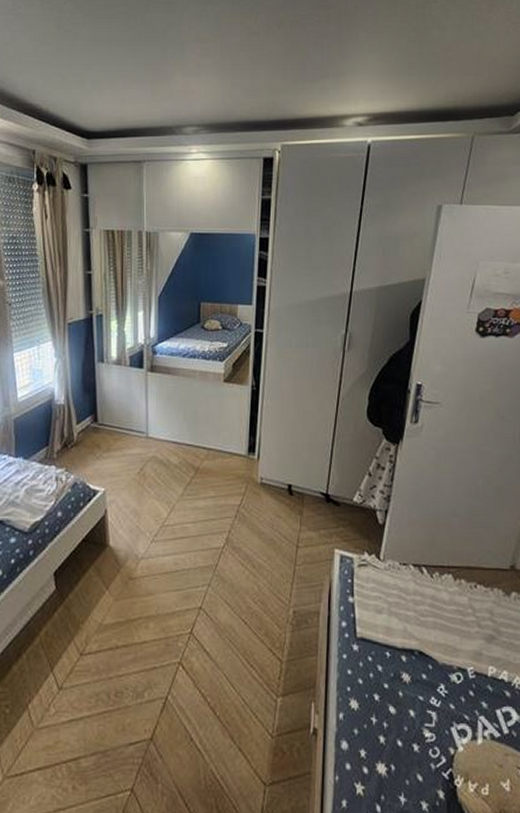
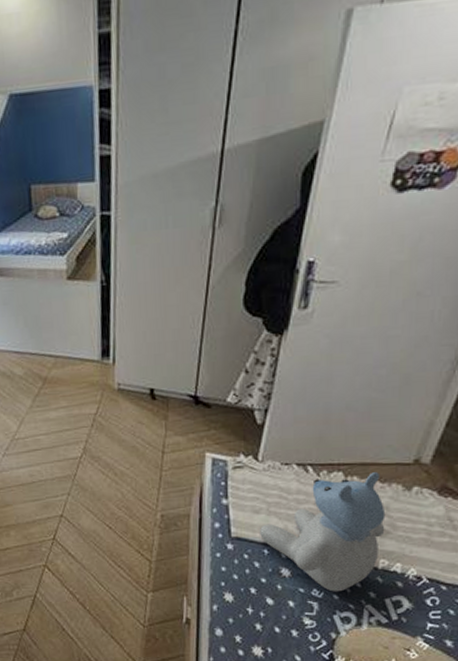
stuffed bear: none [382,576,491,701] -> present [260,472,386,592]

